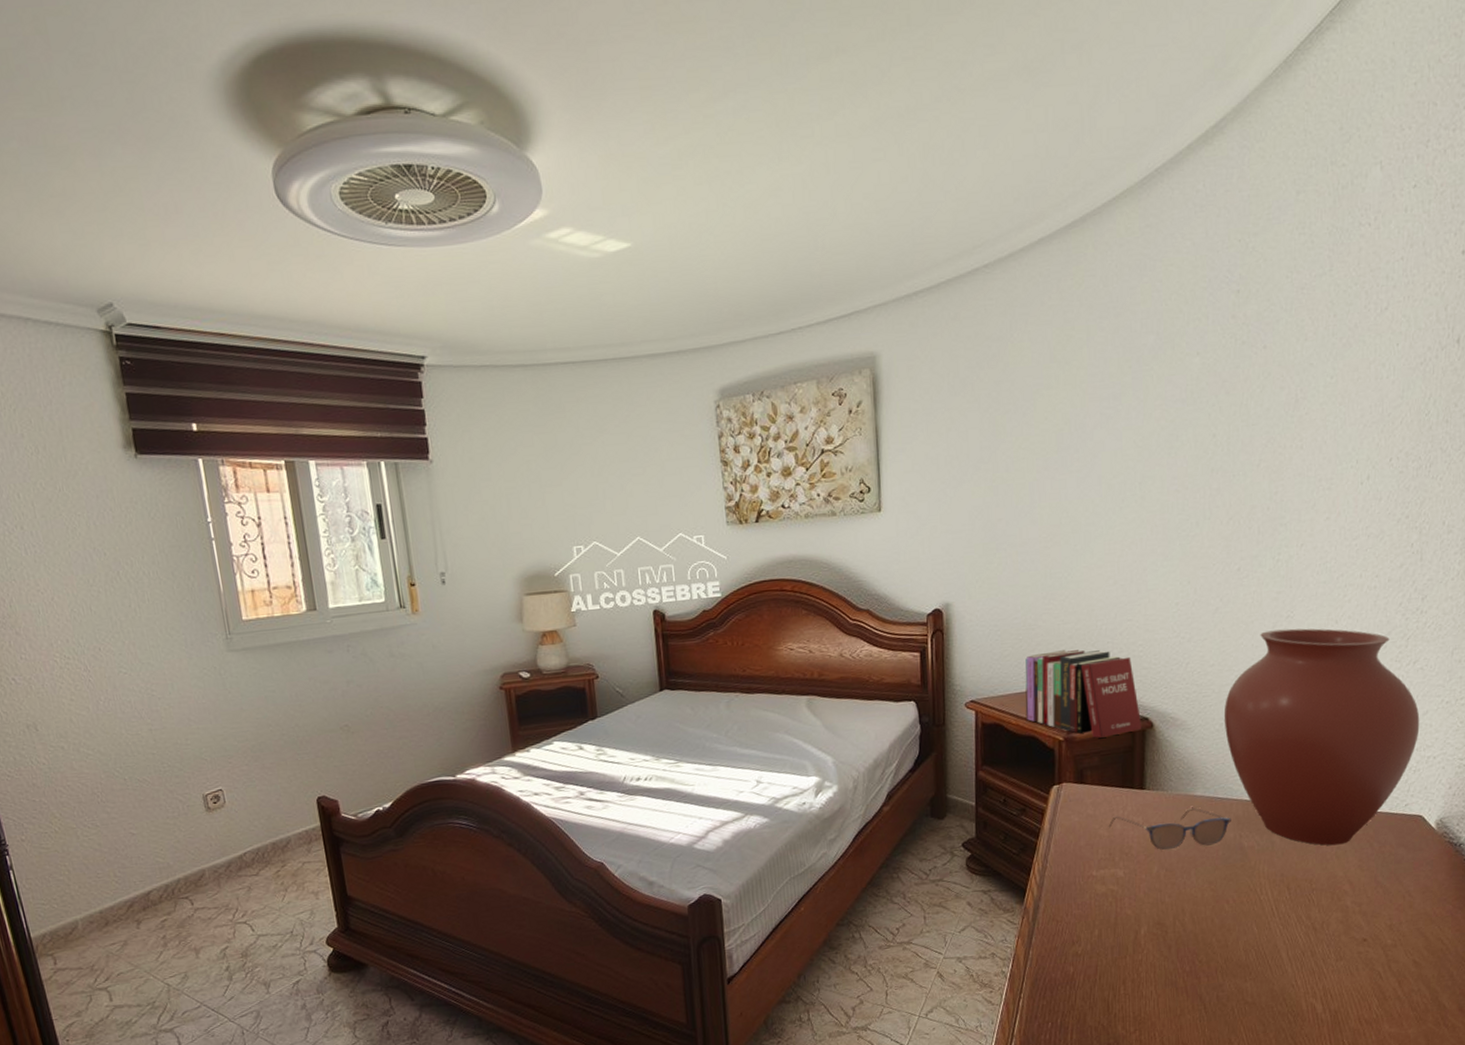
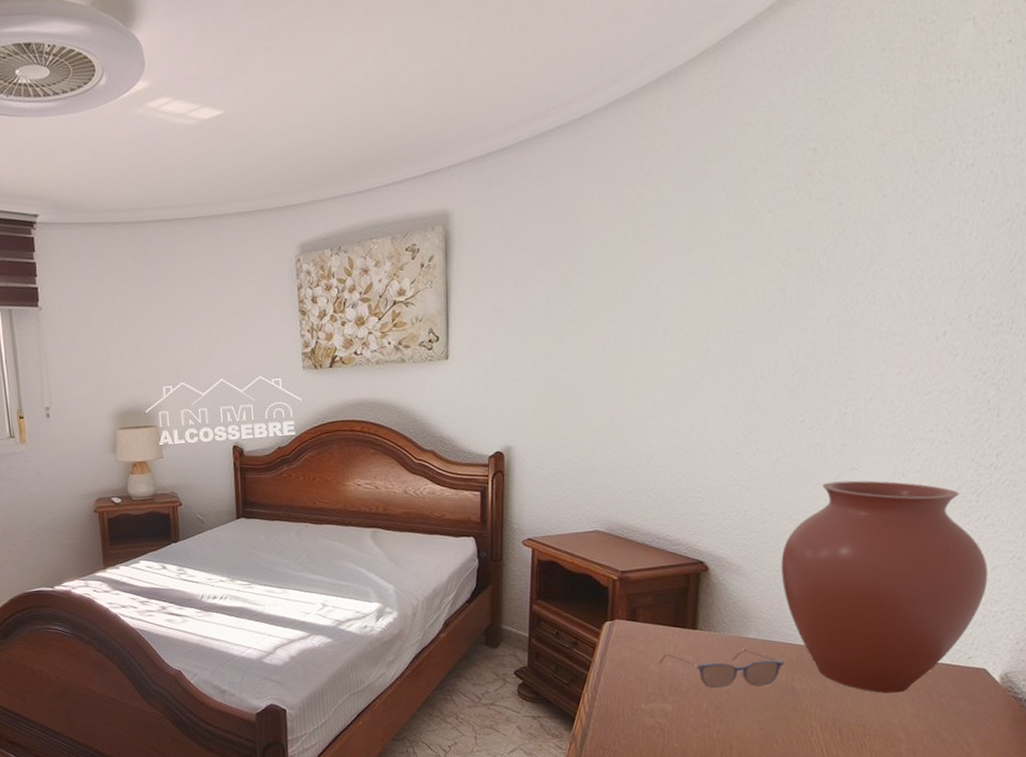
books: present [1025,650,1142,738] -> none [581,494,697,579]

